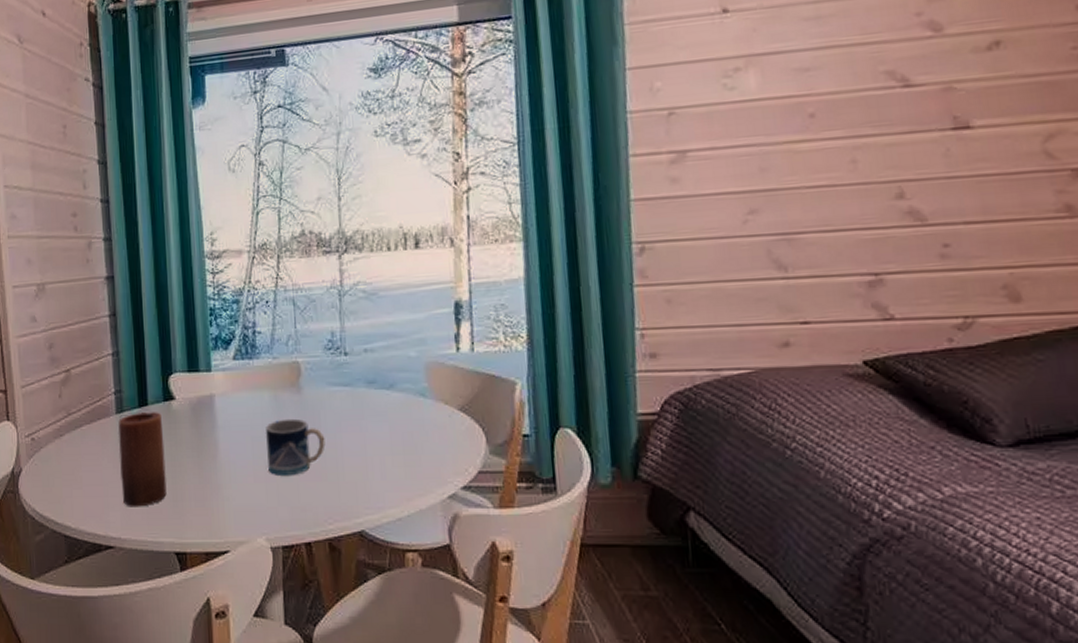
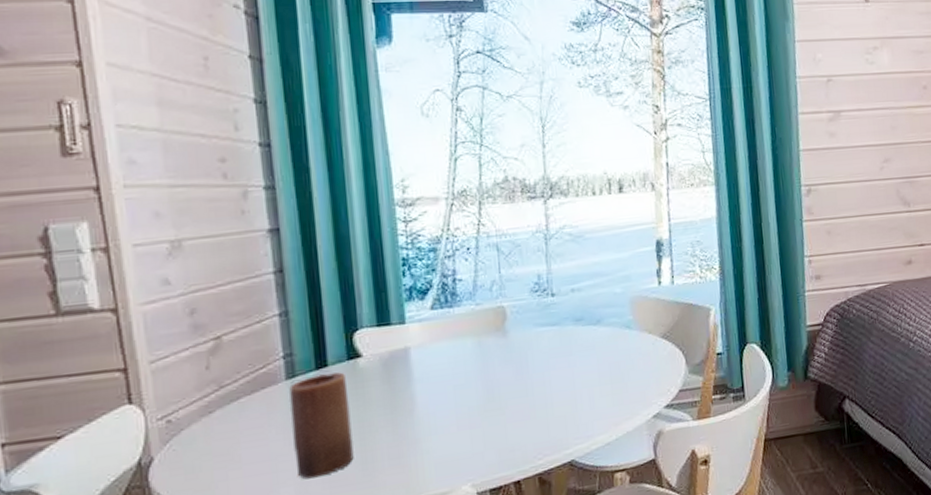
mug: present [266,418,326,475] -> none [469,362,534,421]

